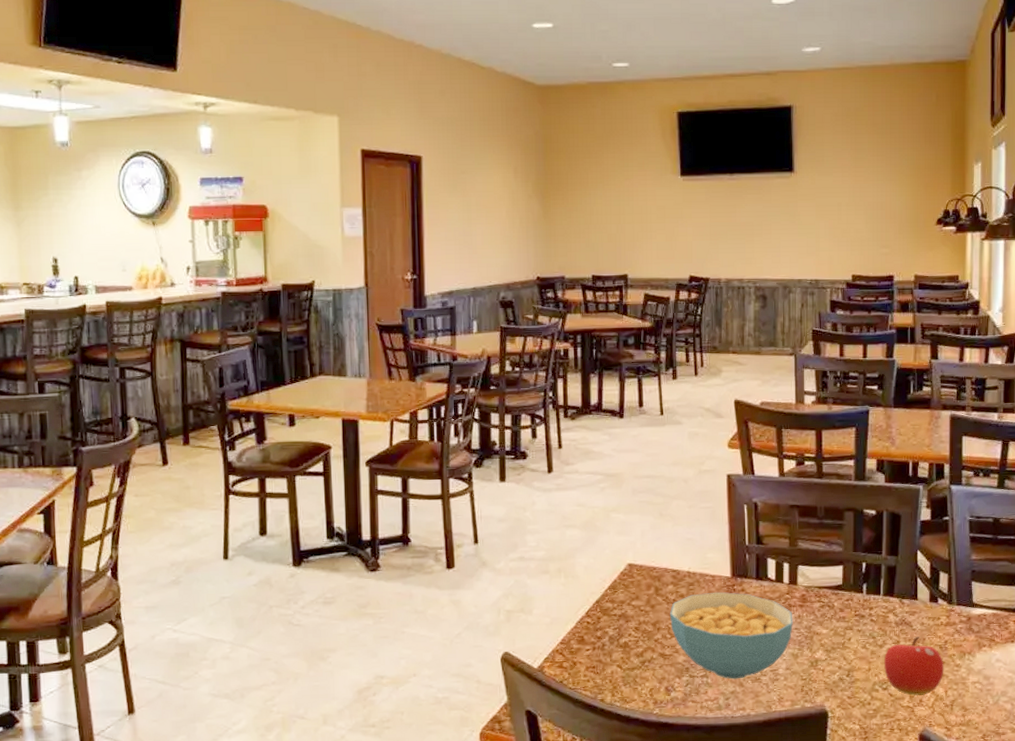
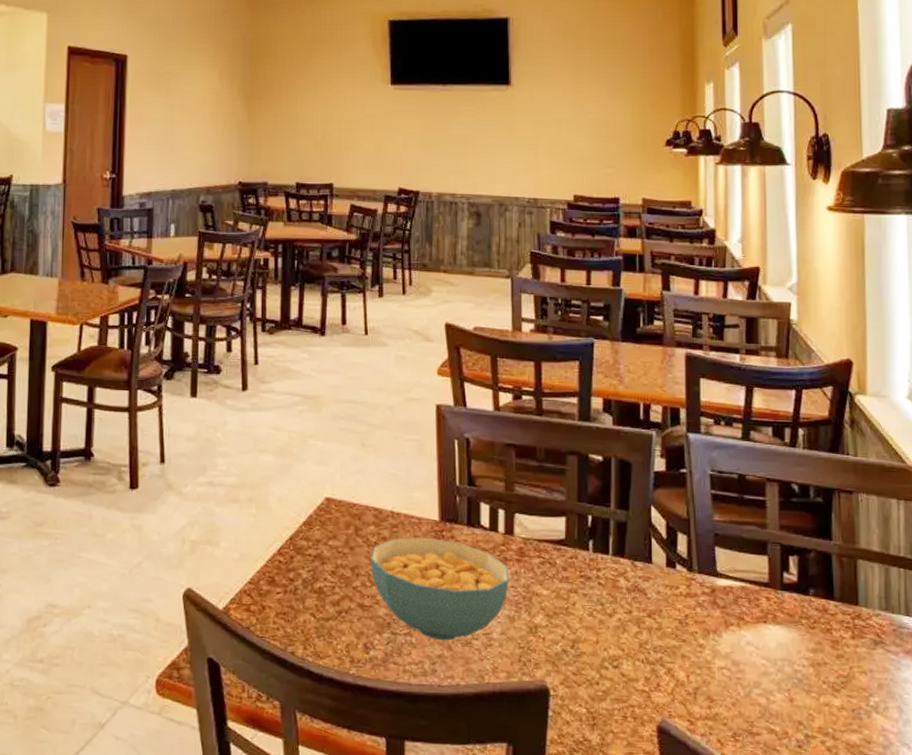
fruit: present [883,637,944,696] -> none [614,607,685,678]

